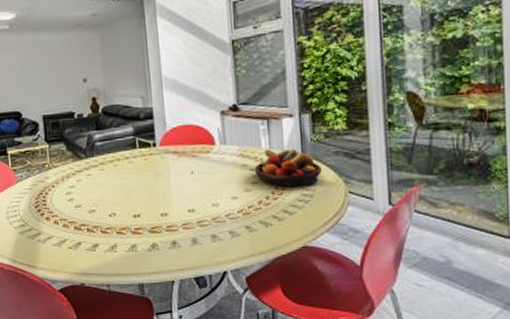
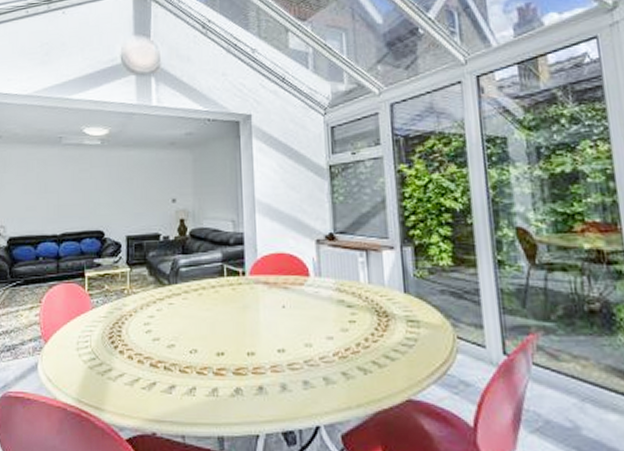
fruit bowl: present [254,149,322,188] -> none [351,284,426,329]

